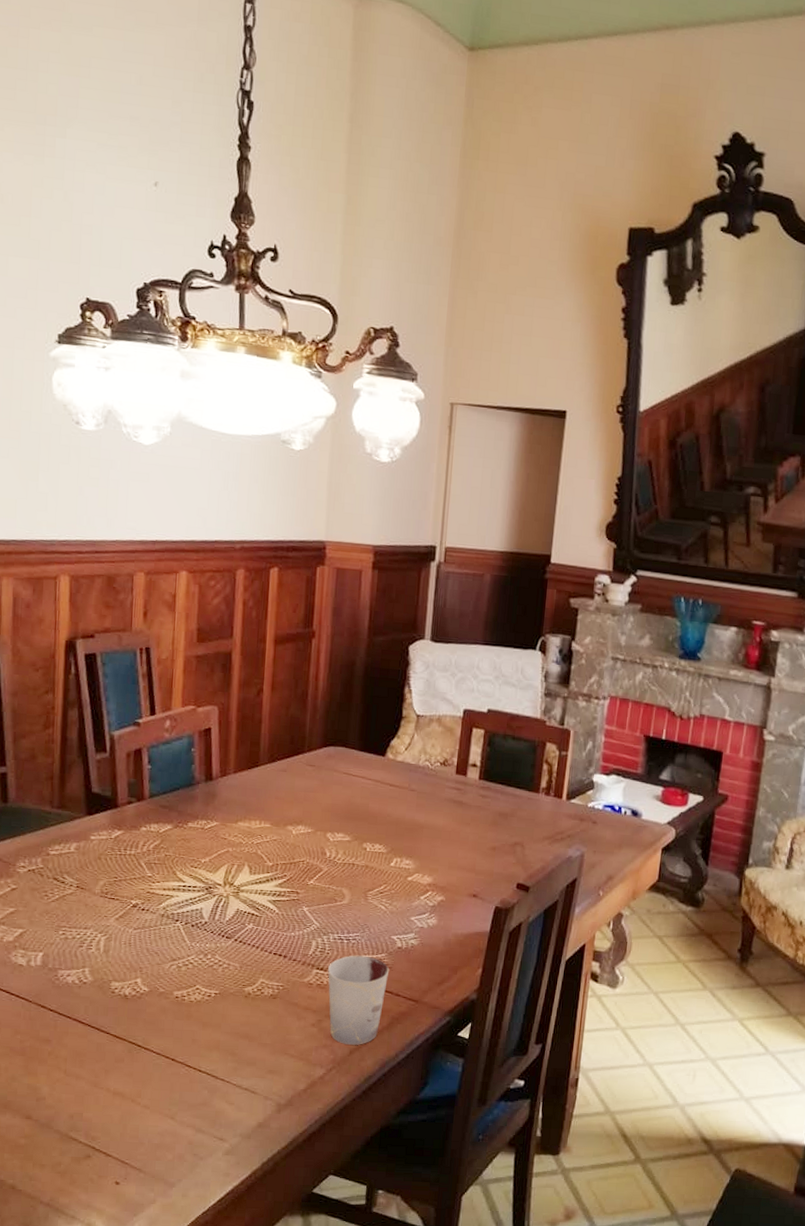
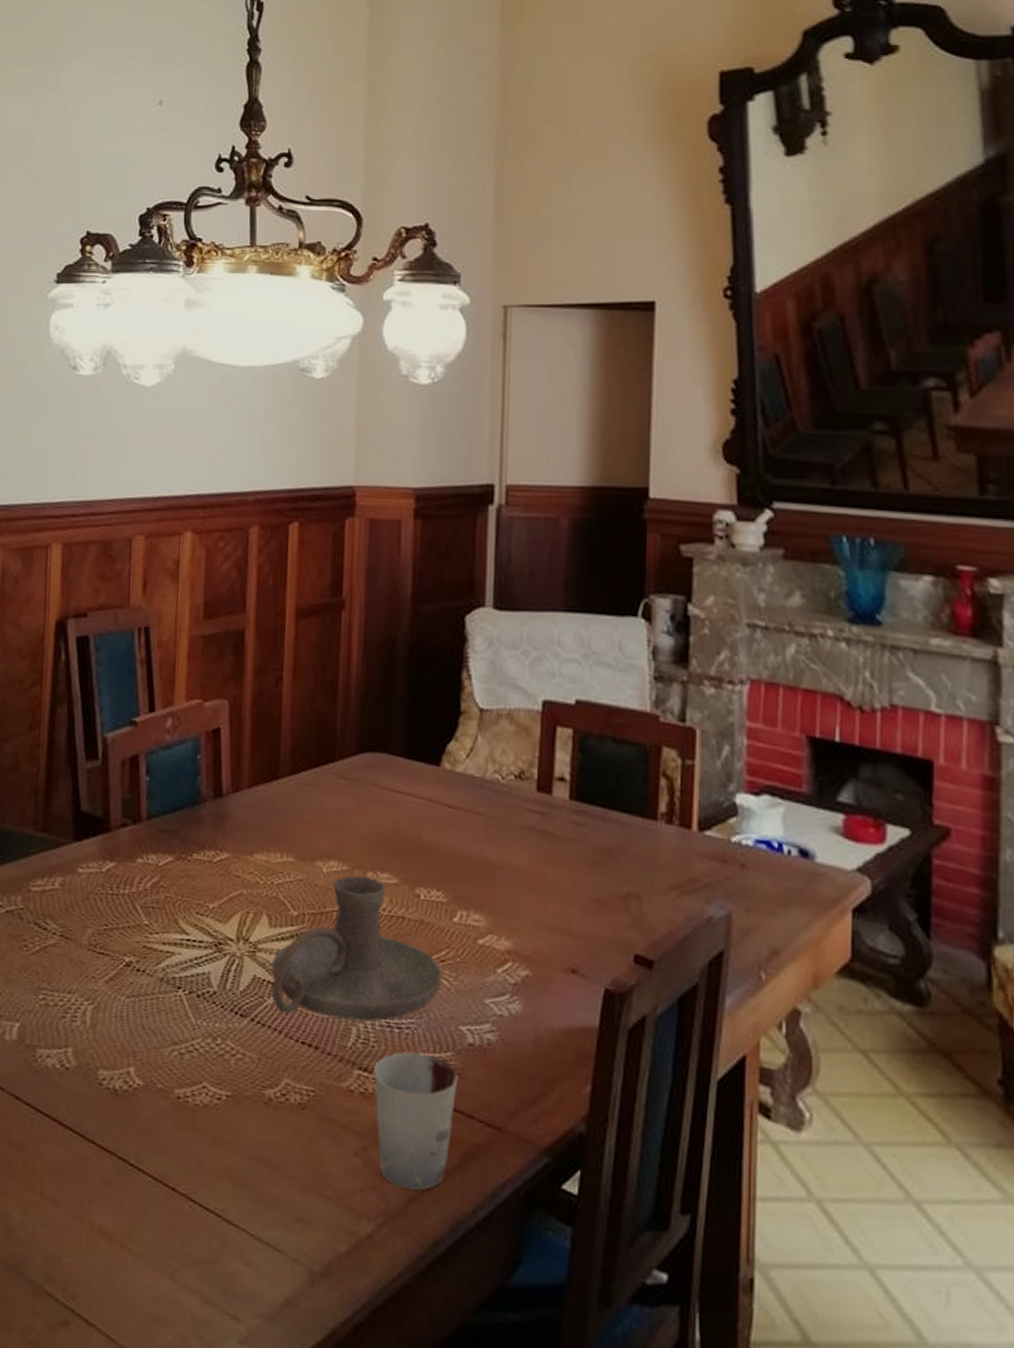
candle holder: none [251,835,381,937] -> present [271,875,443,1022]

